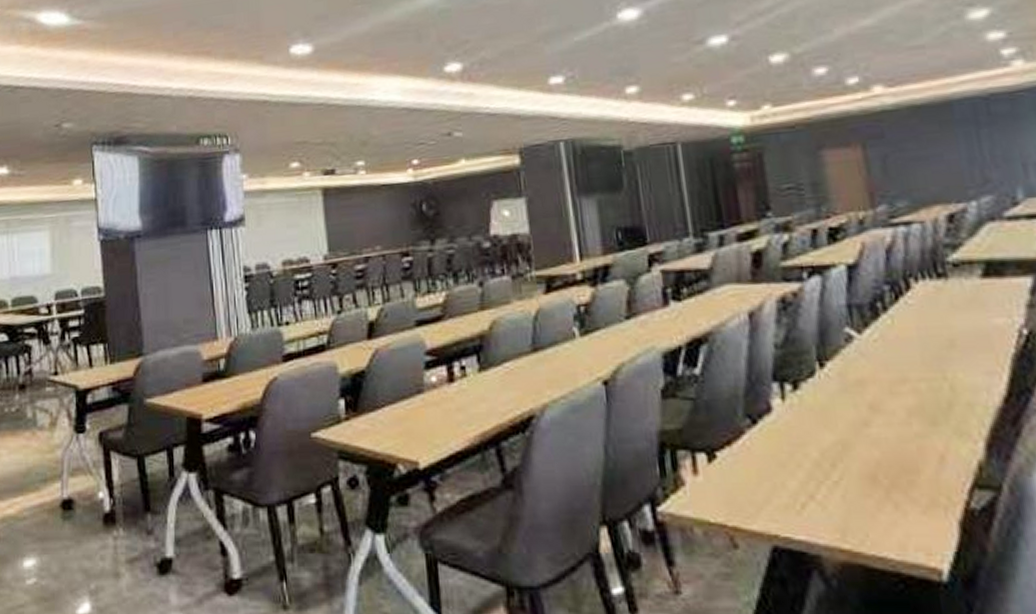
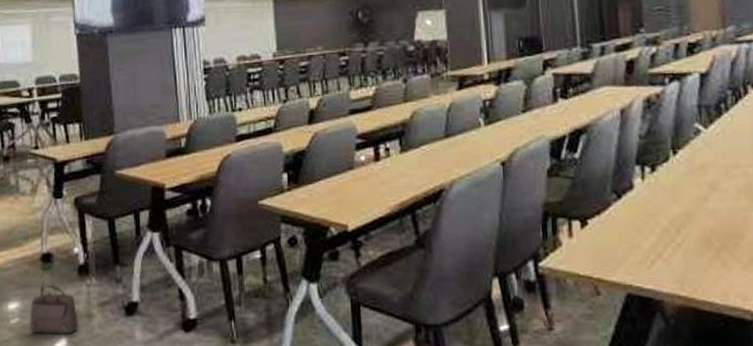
handbag: none [48,529,105,599] -> present [29,278,79,335]

